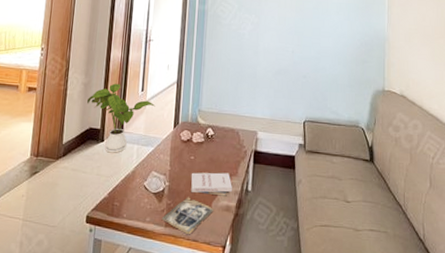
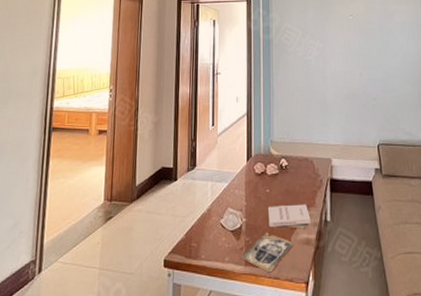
house plant: present [87,83,155,153] -> none [158,120,227,192]

